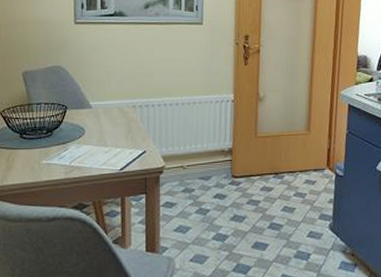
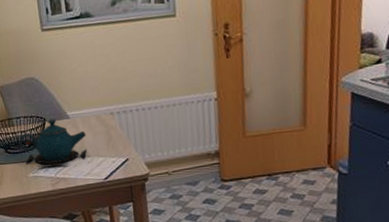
teapot: none [36,107,106,154] -> present [18,118,88,167]

